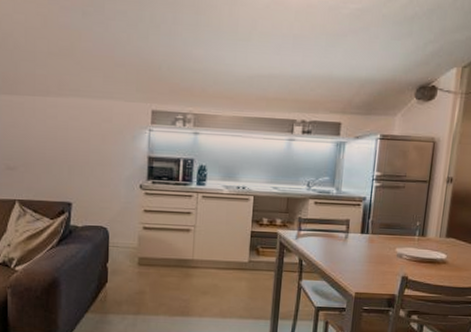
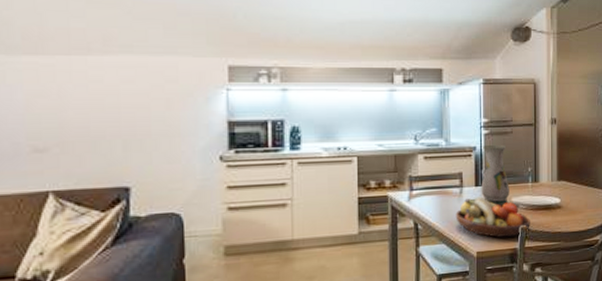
fruit bowl: none [338,243,413,284] -> present [455,196,530,238]
vase: none [366,197,396,254] -> present [481,145,510,206]

